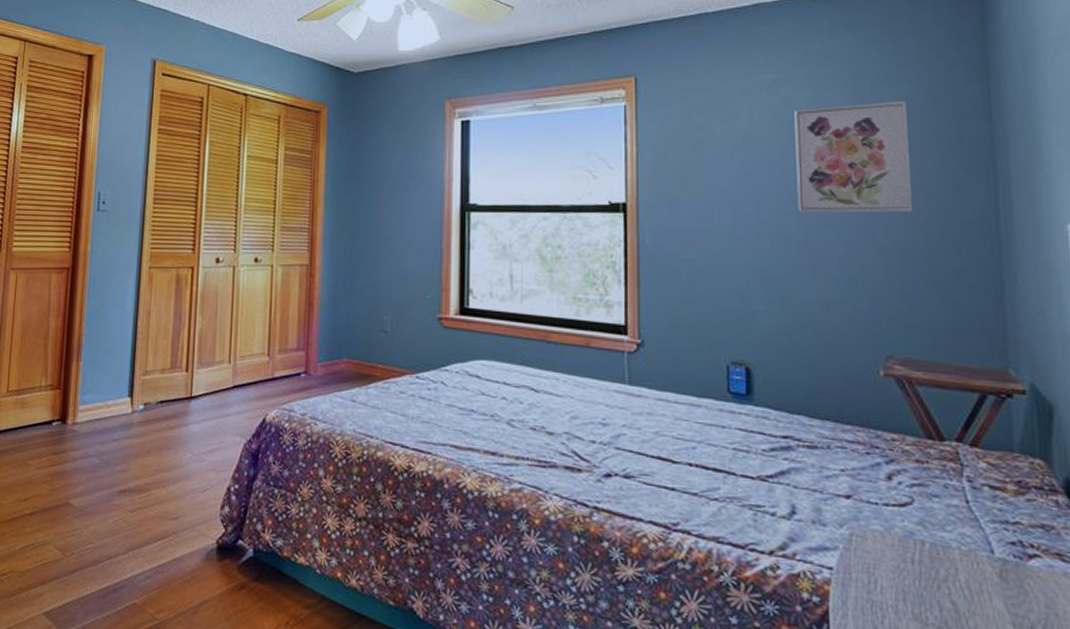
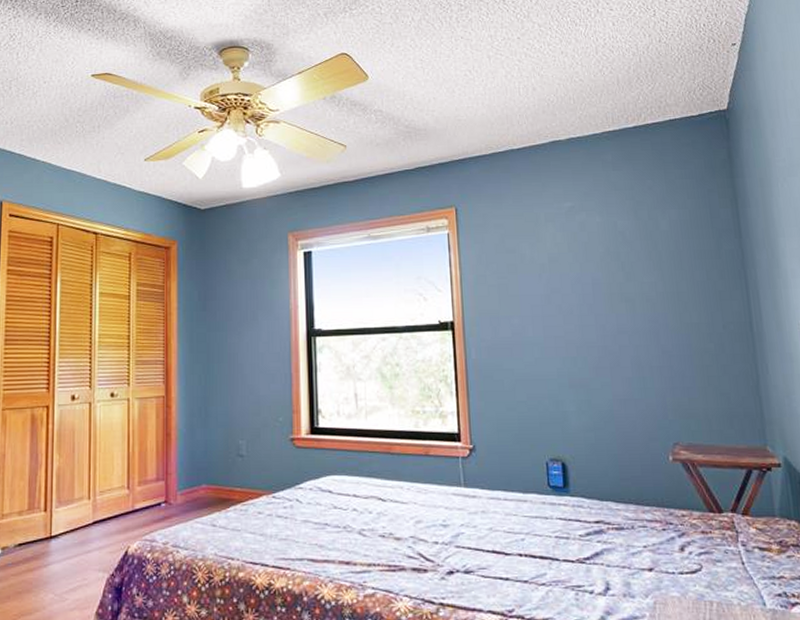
wall art: present [794,100,912,213] -> none [588,222,686,322]

